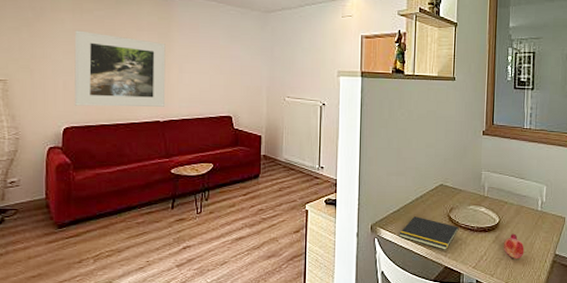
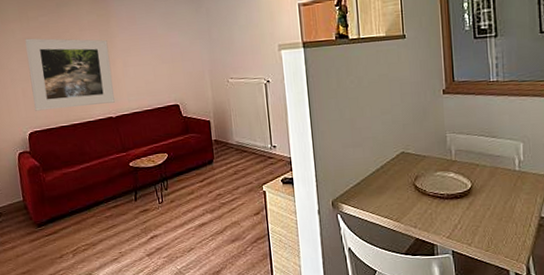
notepad: present [399,216,459,250] -> none [362,188,427,221]
fruit: present [503,233,524,260] -> none [479,198,504,226]

